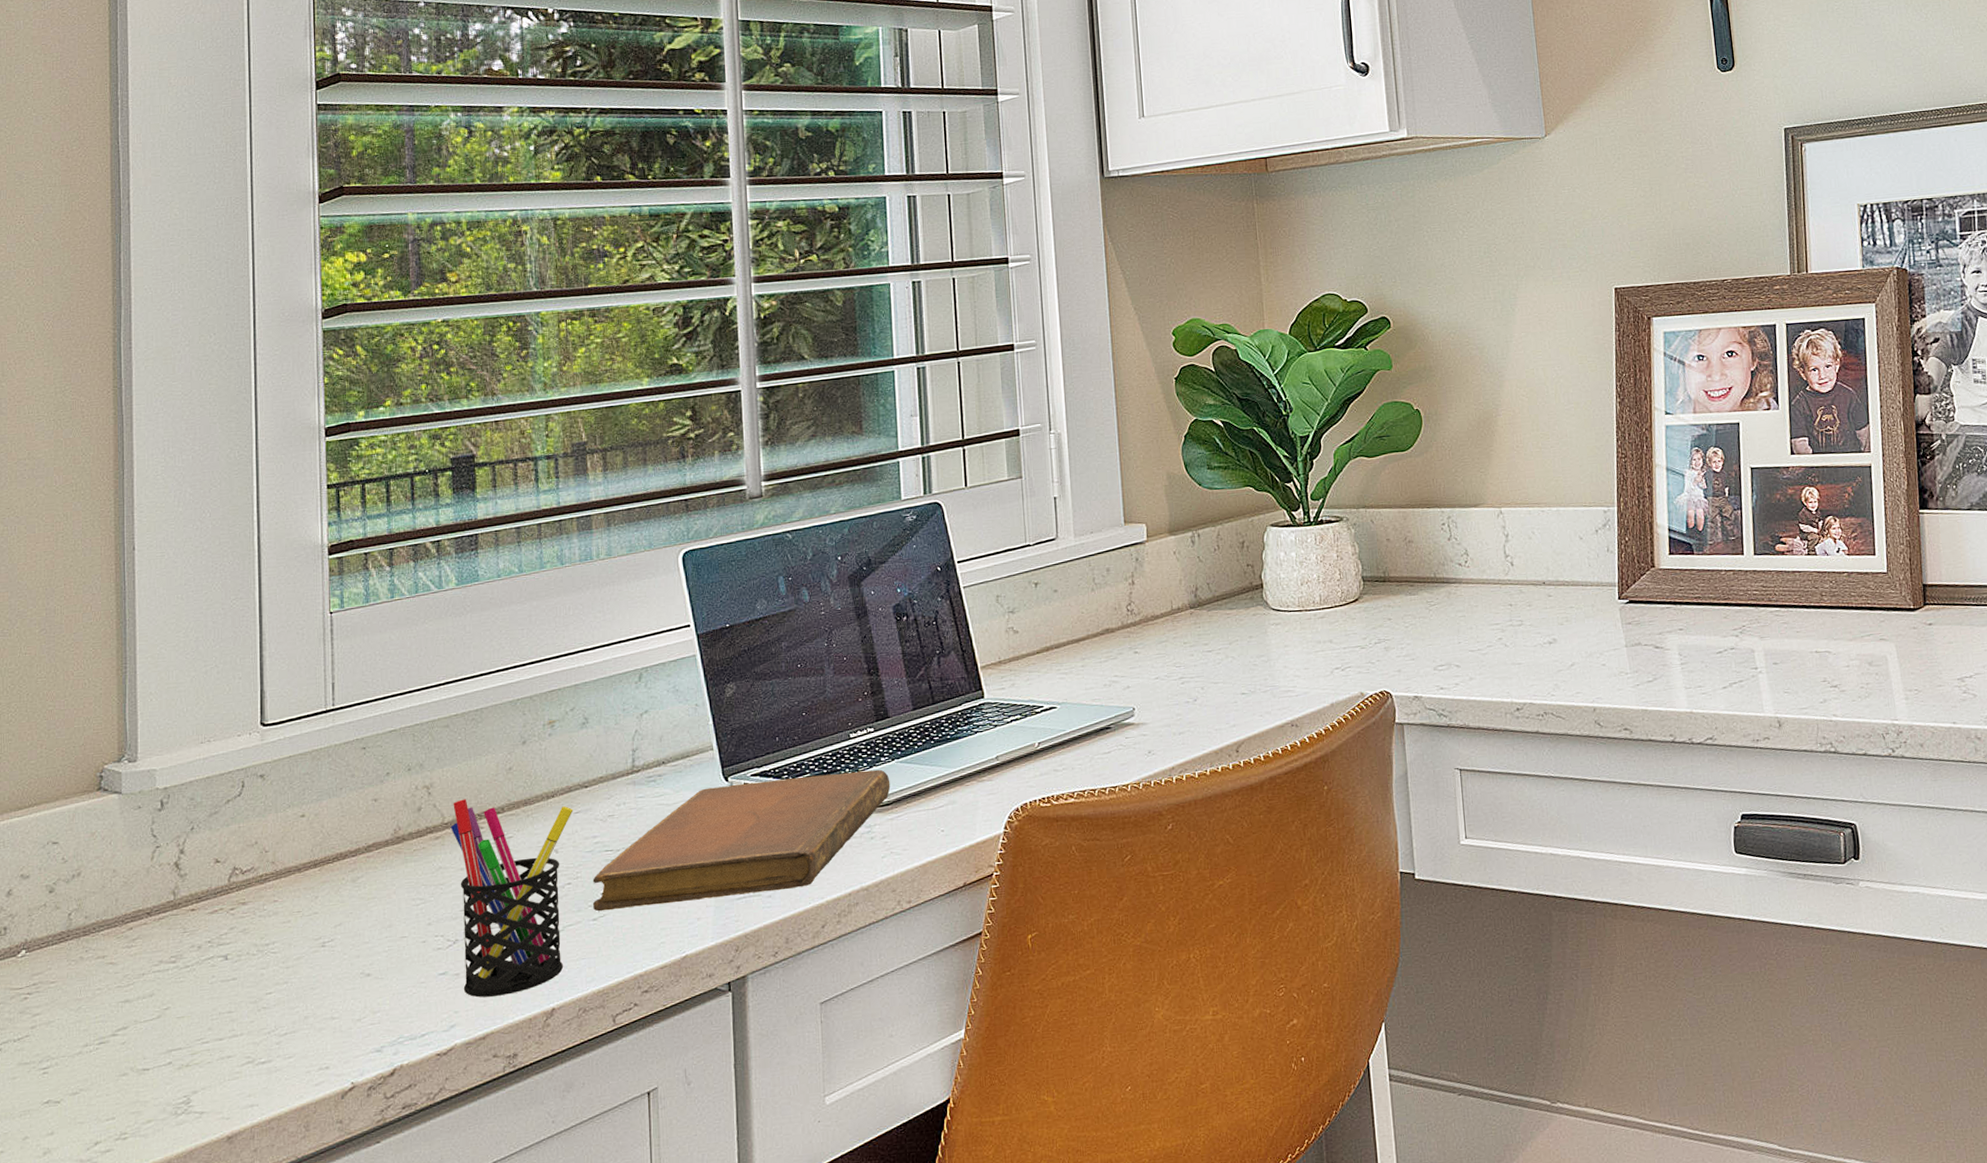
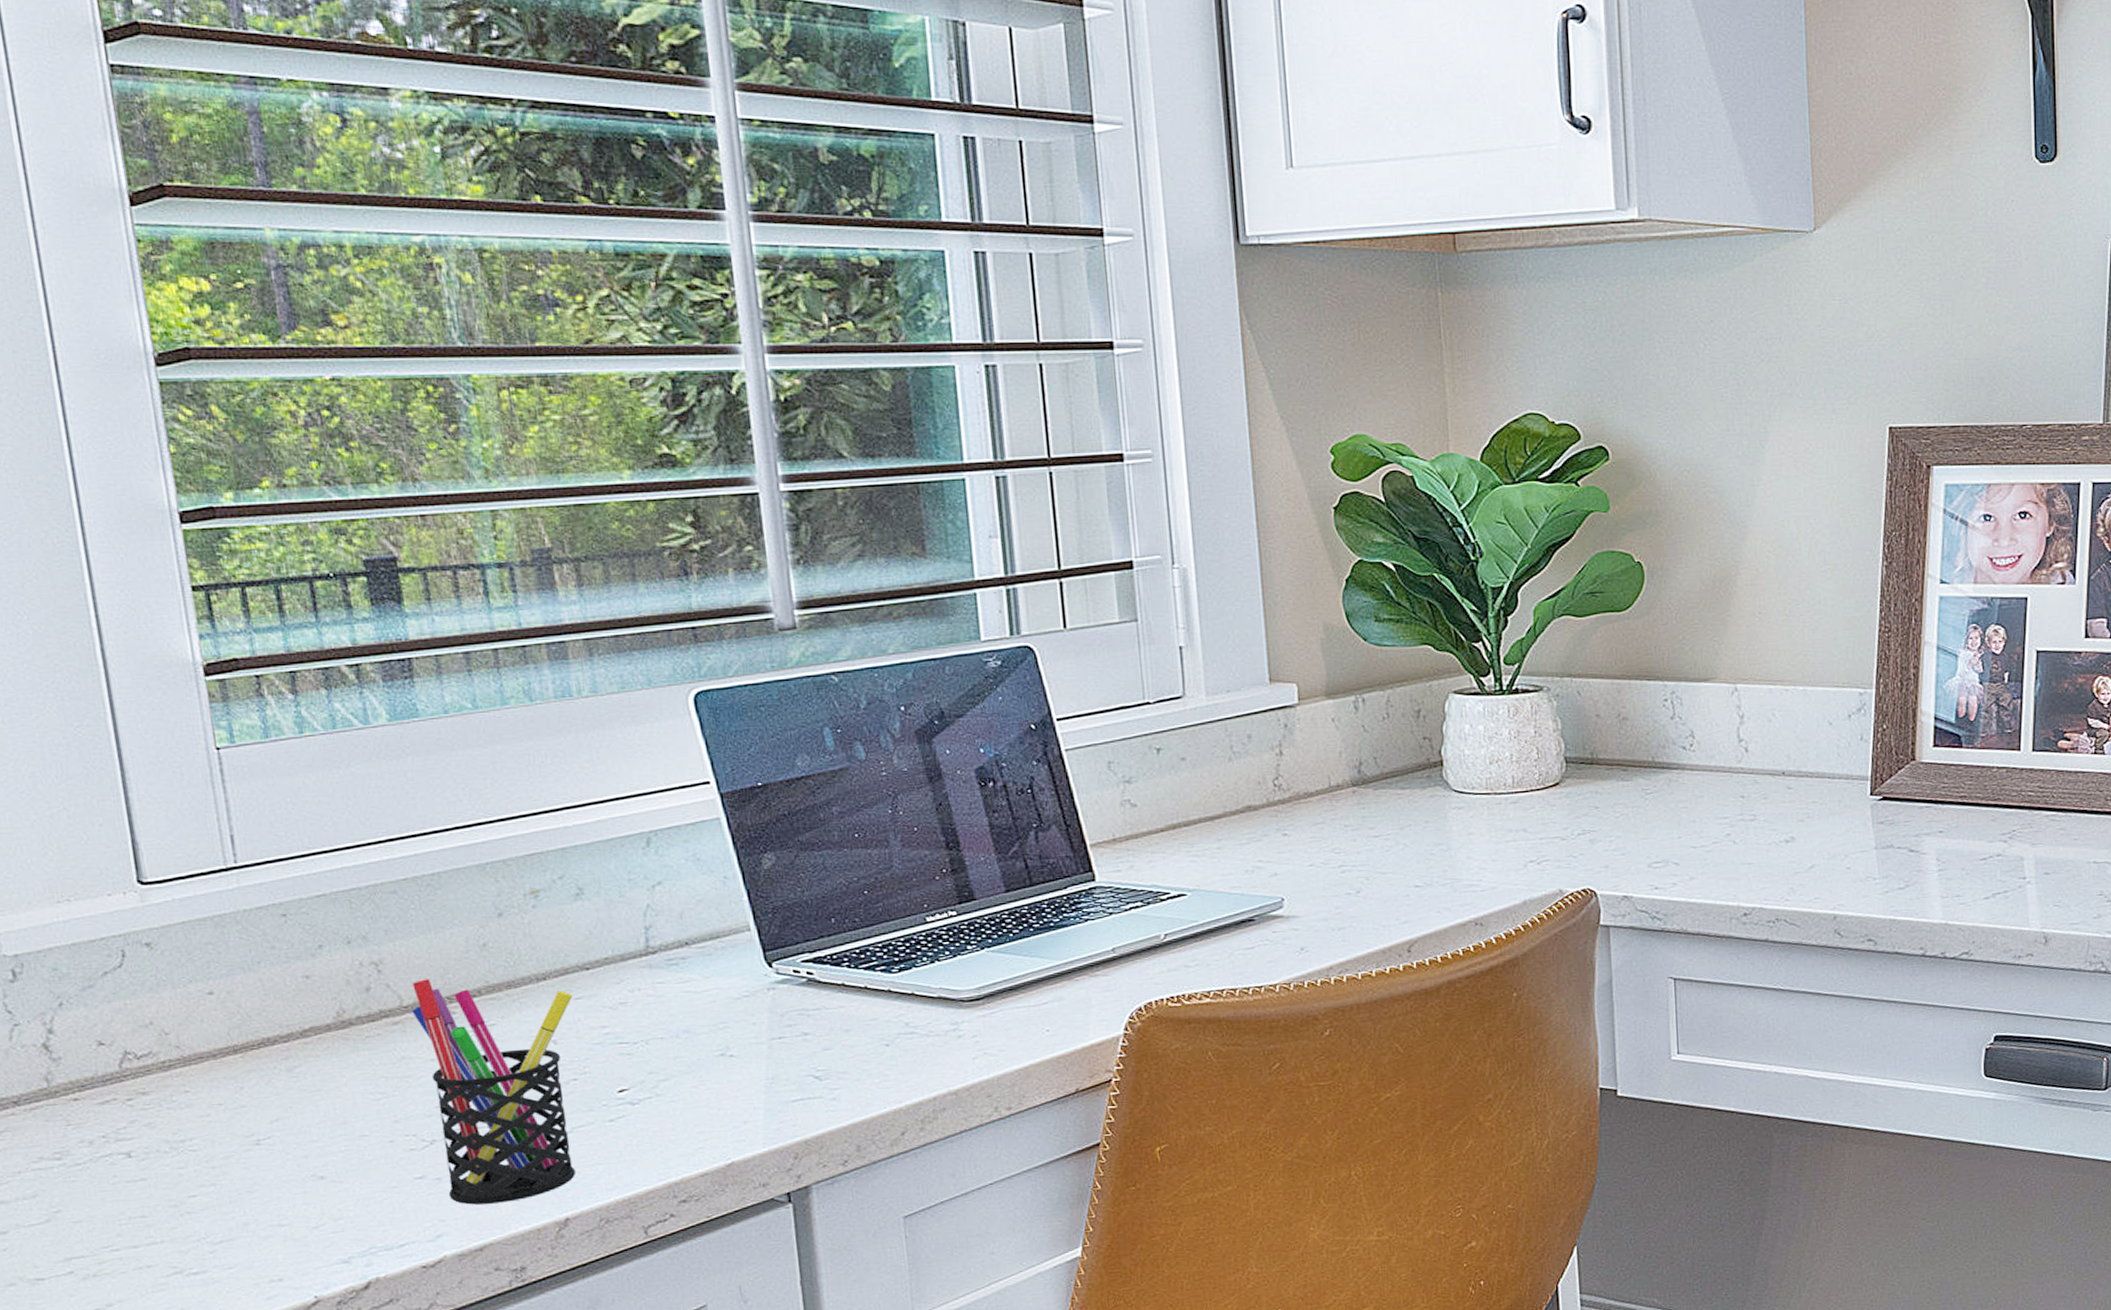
notebook: present [592,769,891,912] -> none [605,959,981,1112]

